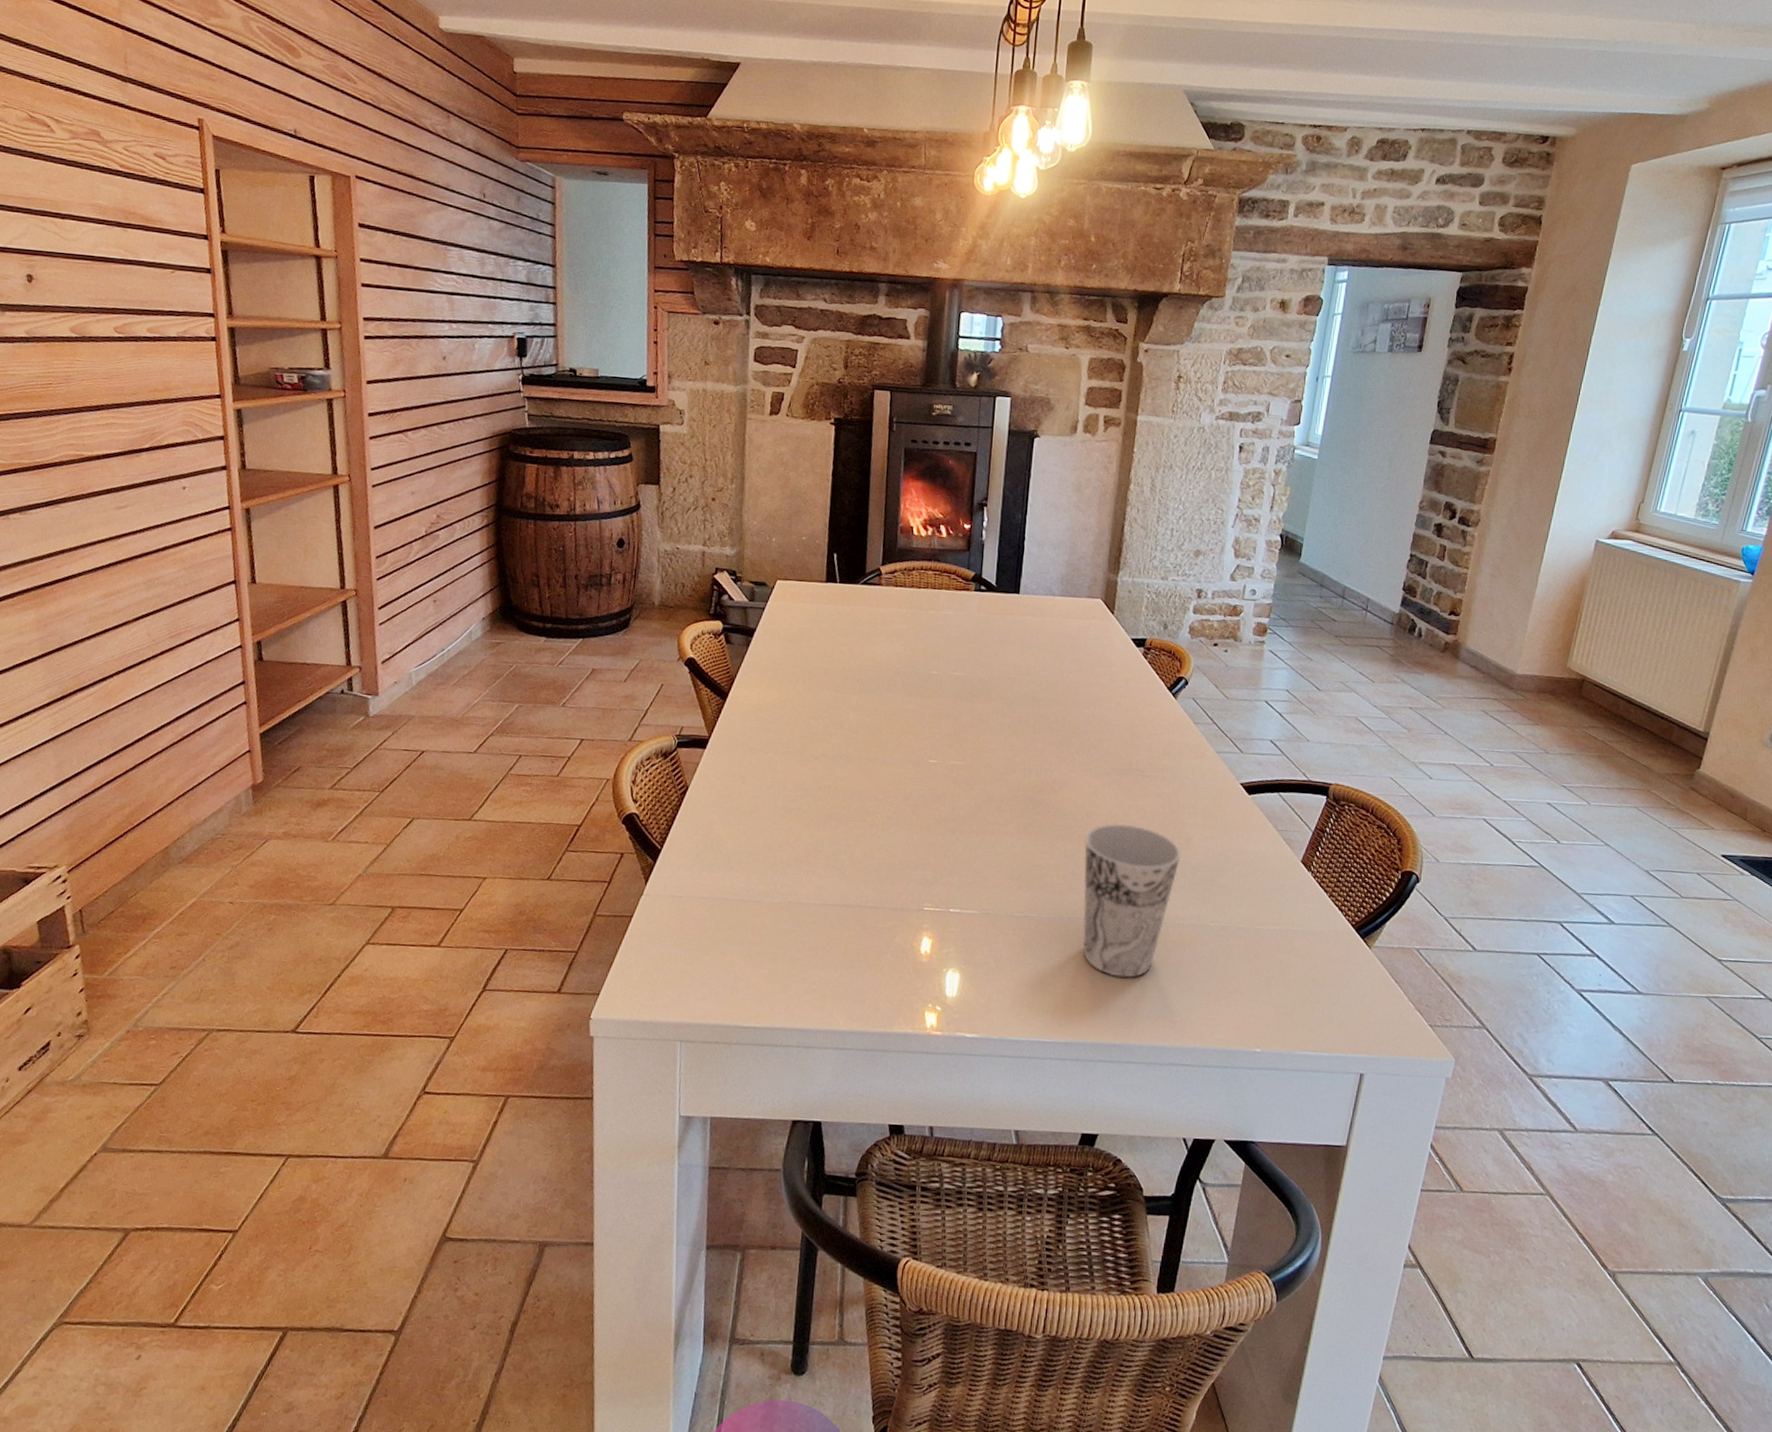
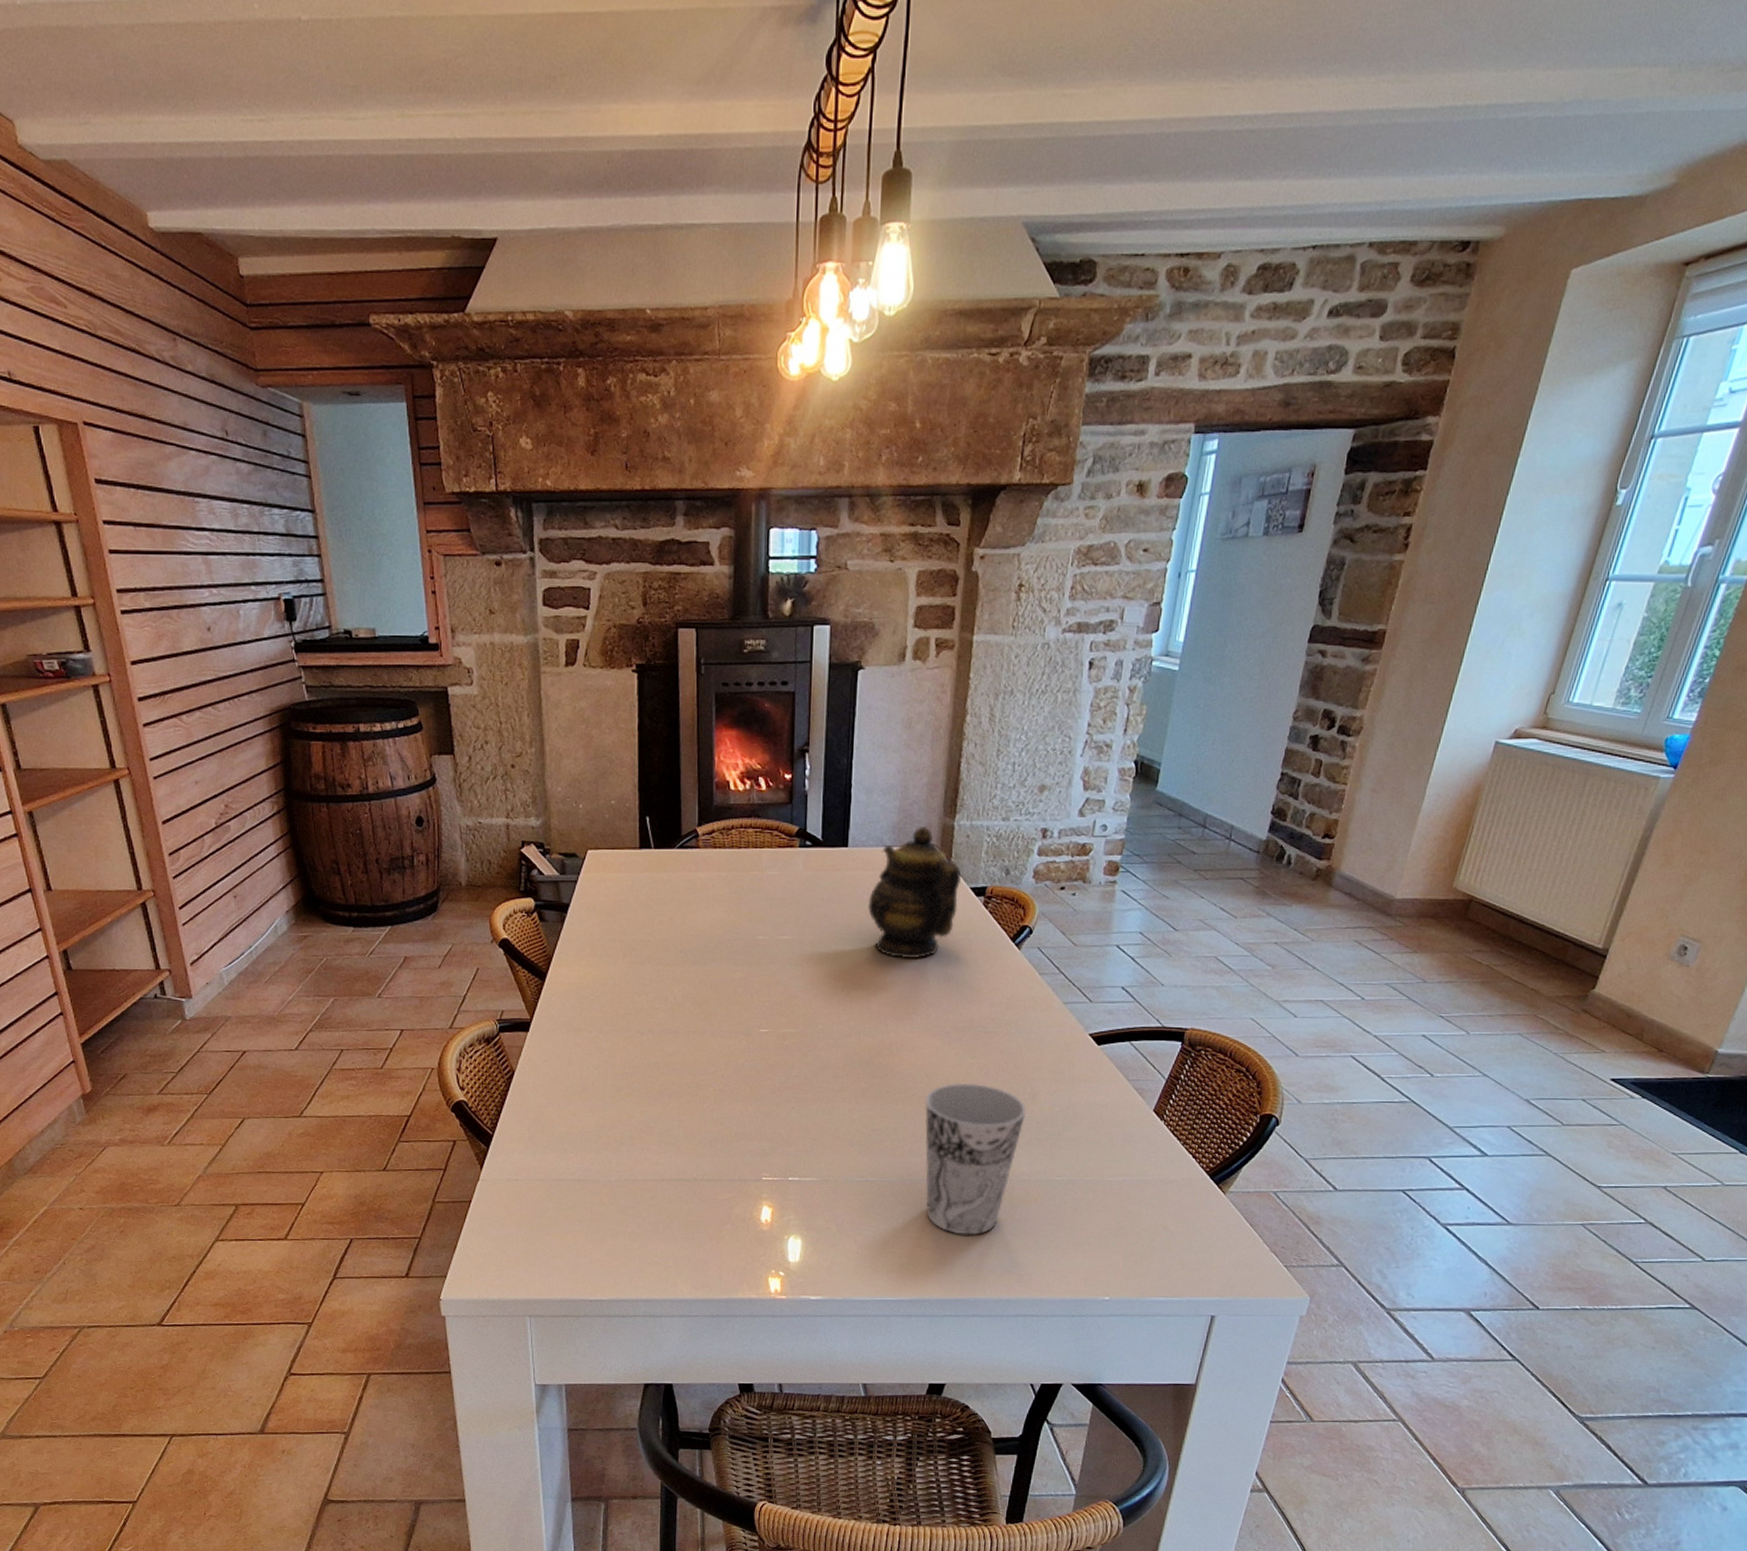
teapot: none [1036,579,1123,702] -> present [868,825,961,959]

